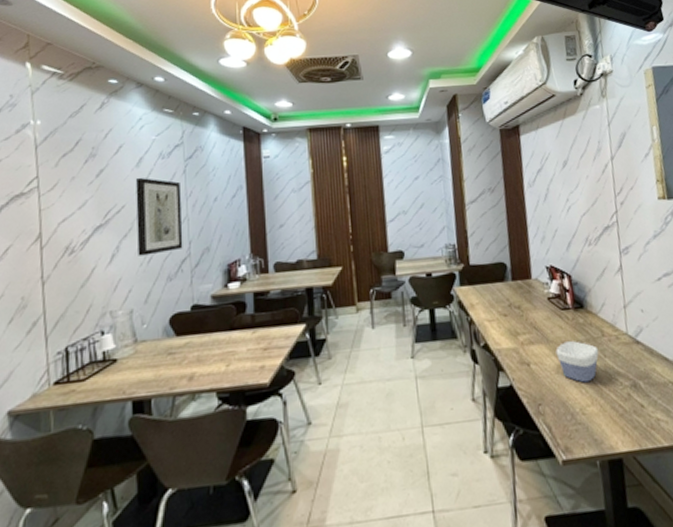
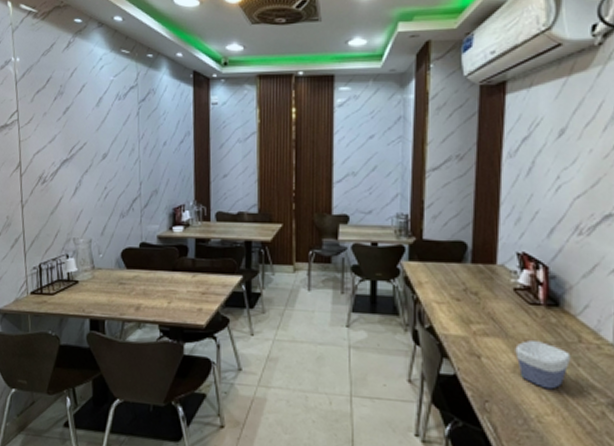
wall art: present [136,178,183,256] -> none [95,118,135,192]

